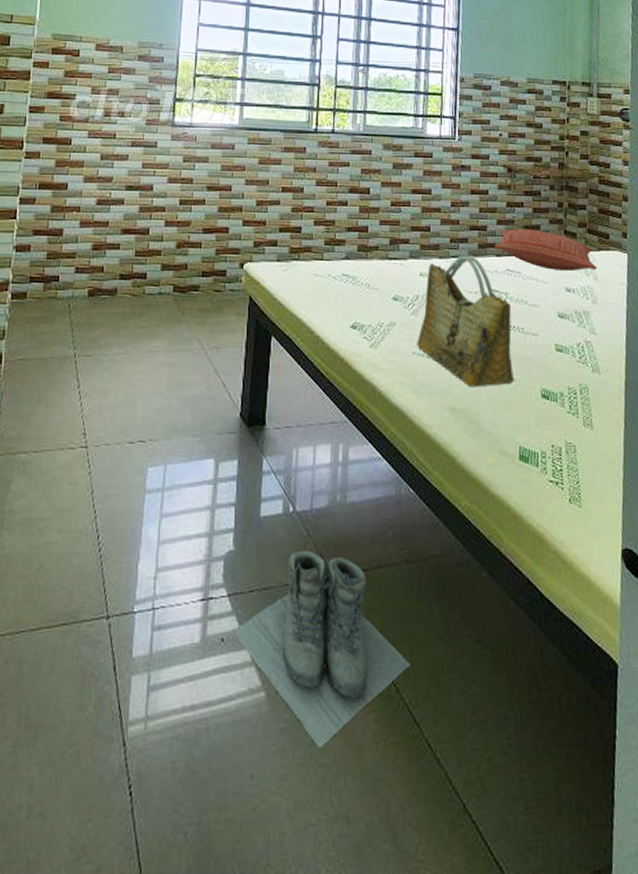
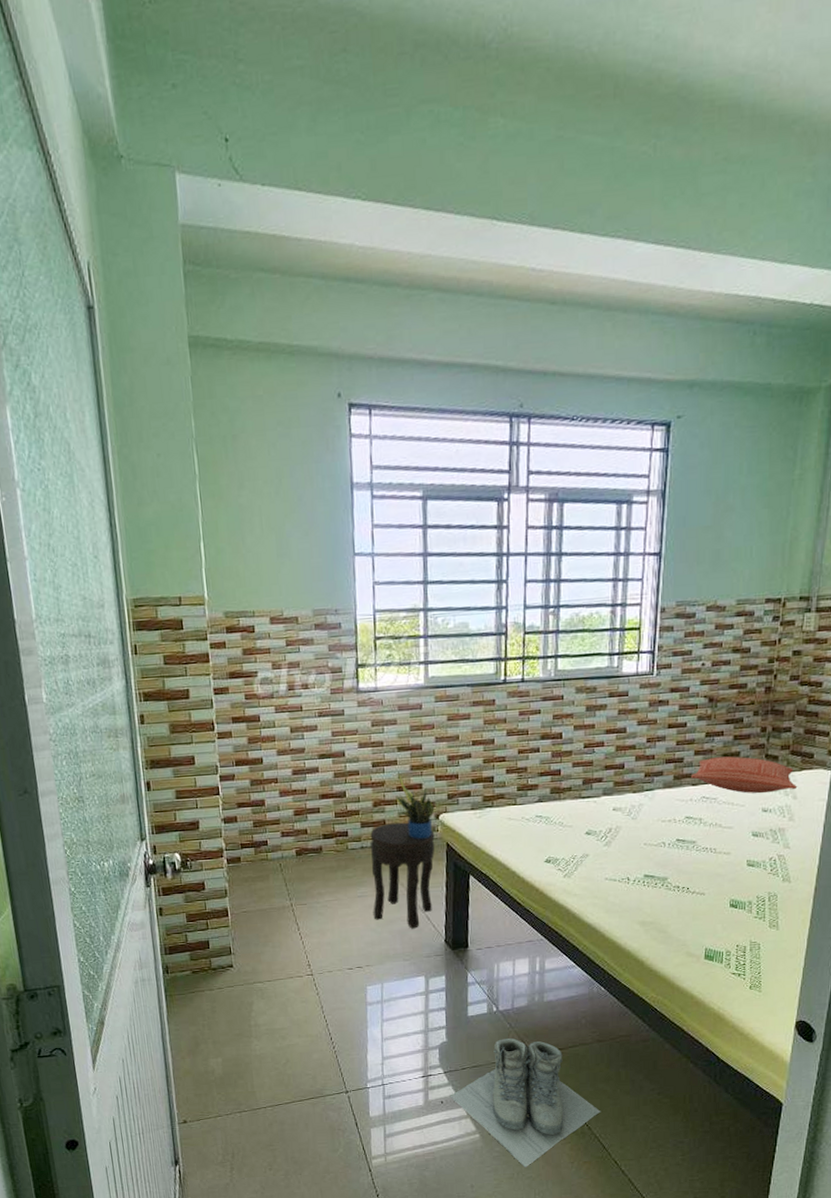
side table: none [164,268,238,396] -> present [370,822,435,929]
potted plant: none [200,214,240,289] -> present [395,773,435,839]
grocery bag: present [417,255,514,387] -> none [609,787,704,903]

